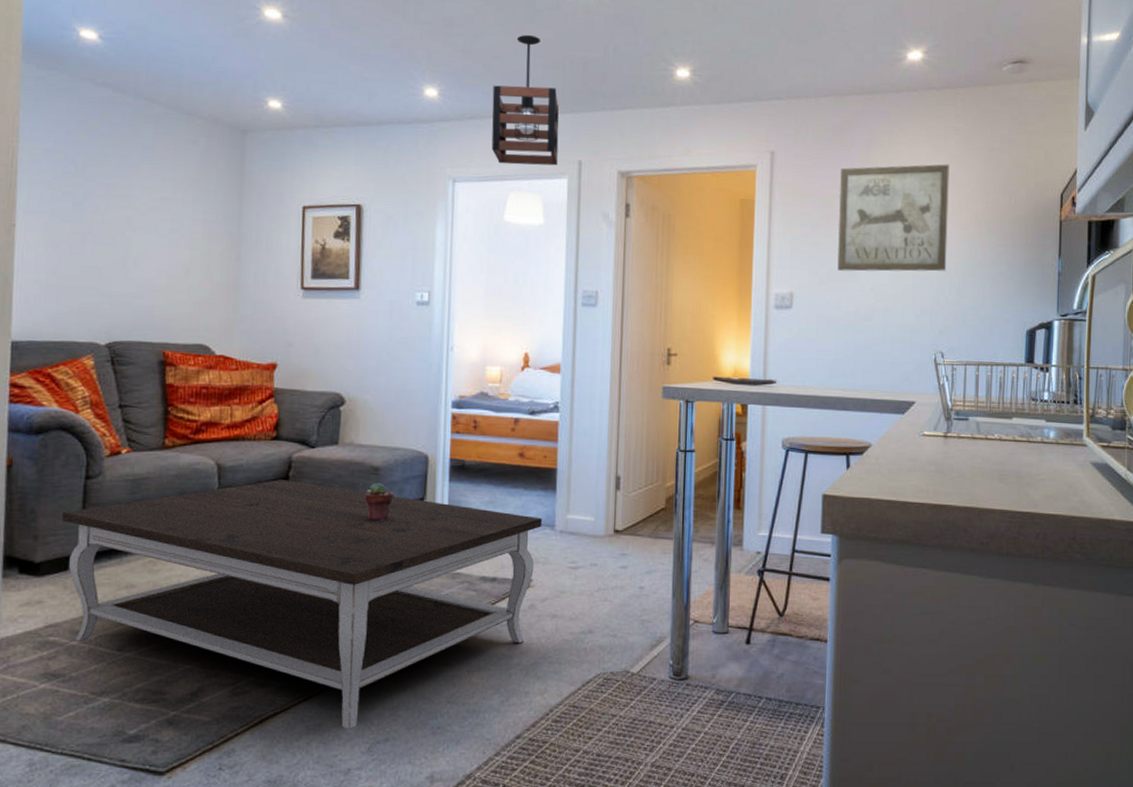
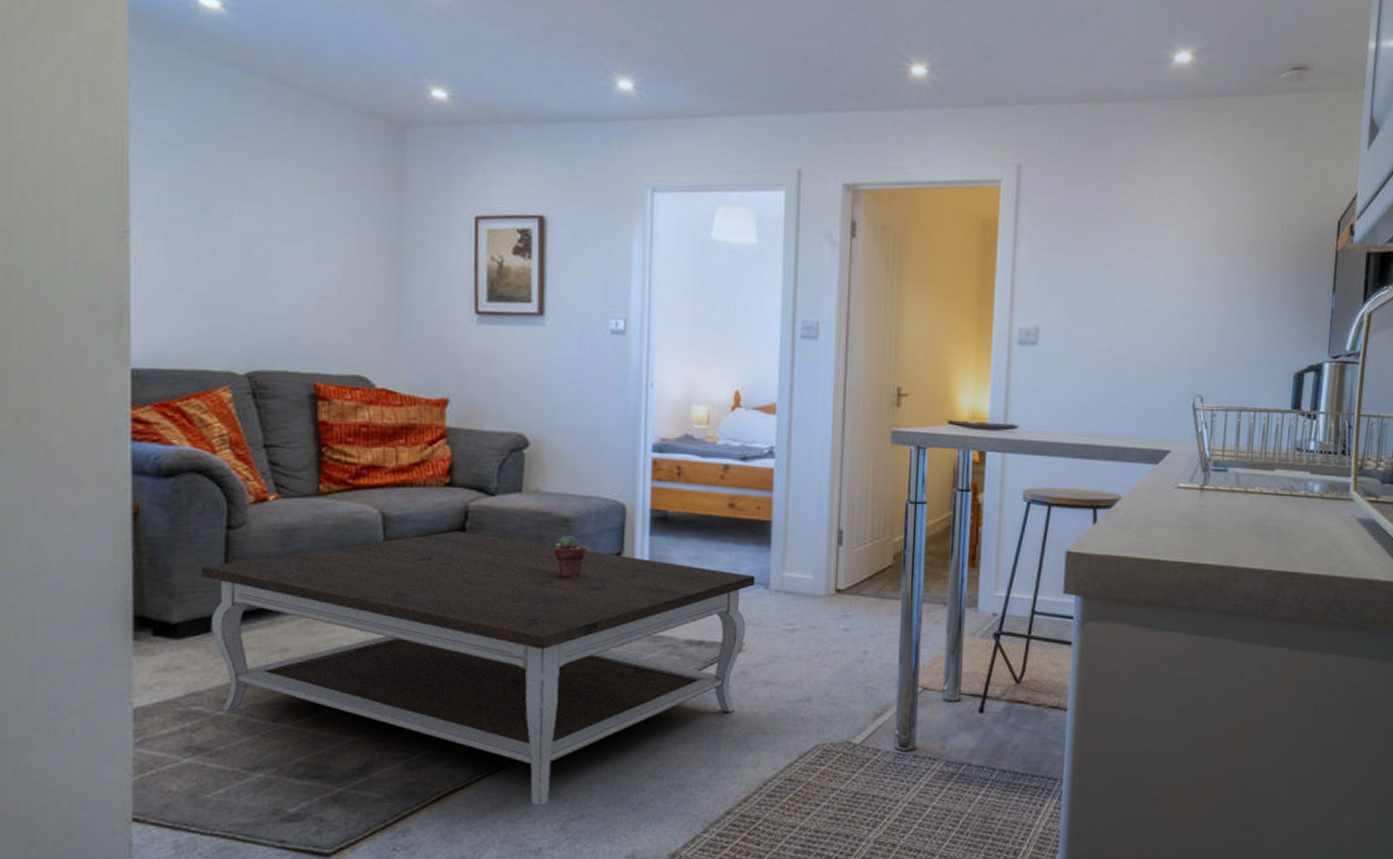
pendant light: present [491,34,559,166] -> none [696,18,776,176]
wall art: present [837,164,949,272] -> none [1089,184,1217,307]

